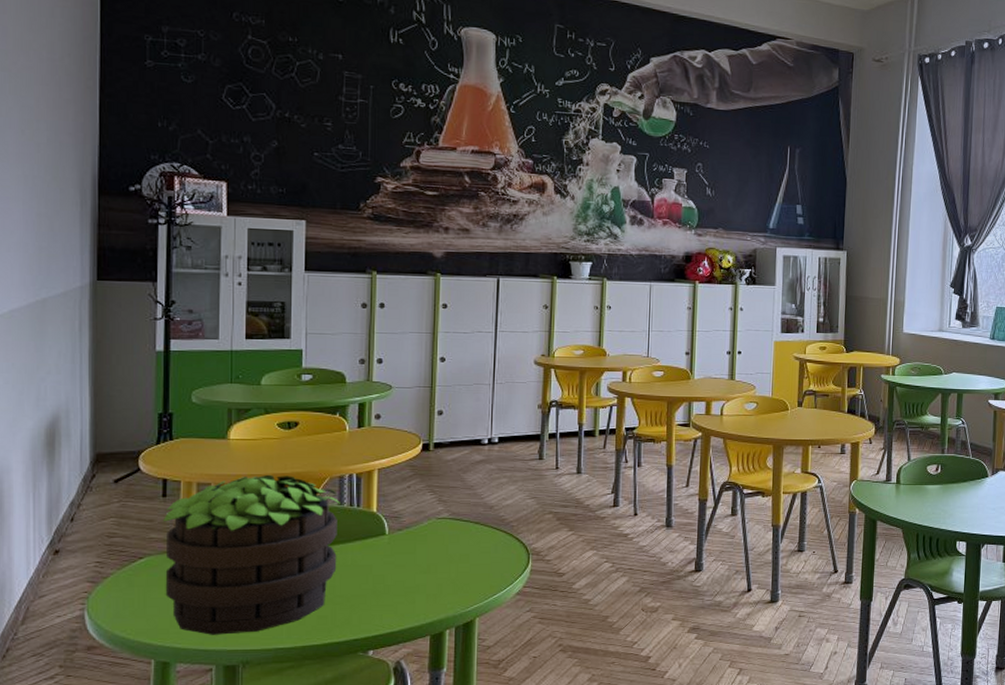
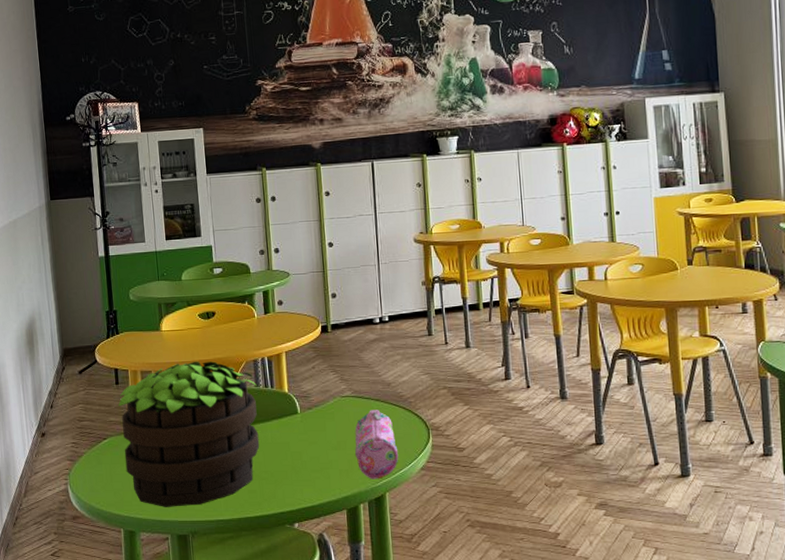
pencil case: none [446,533,494,605] -> present [354,410,399,480]

